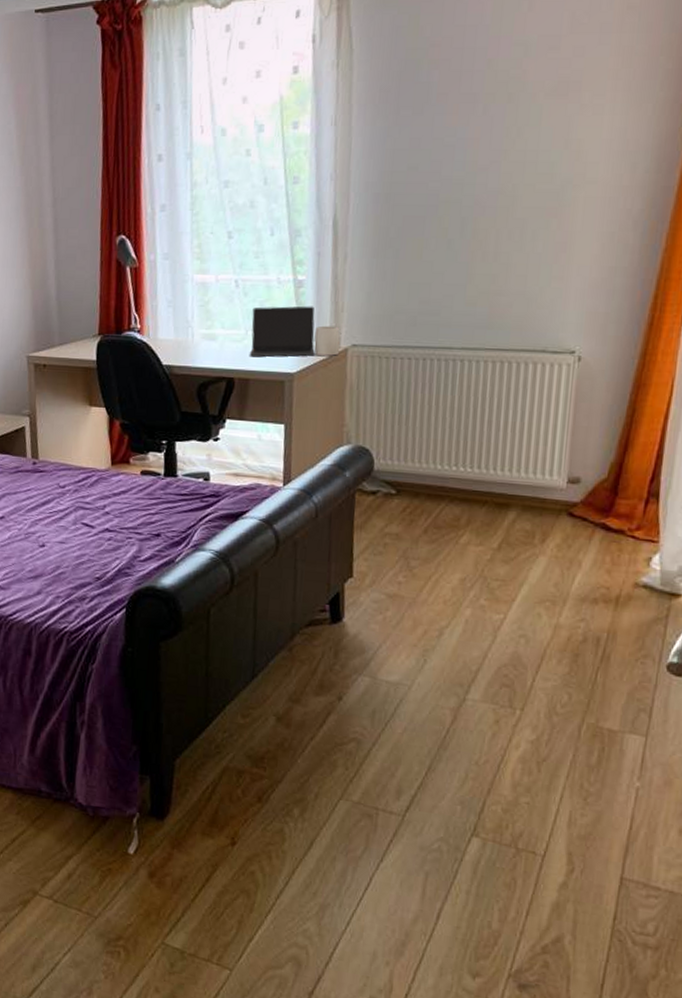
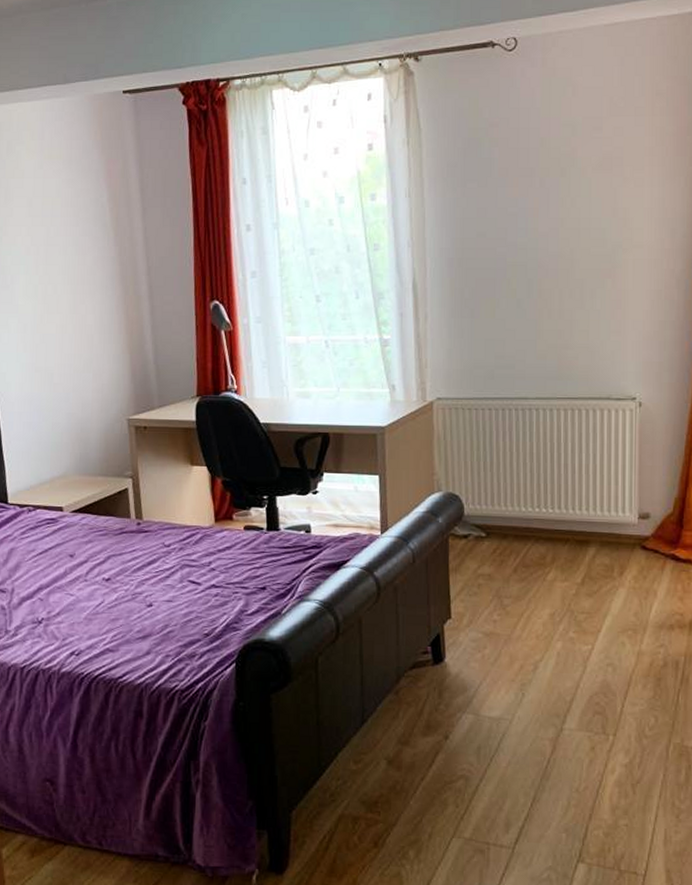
laptop: present [250,306,315,357] -> none [342,363,403,413]
mug: present [314,325,341,357] -> none [402,381,426,410]

